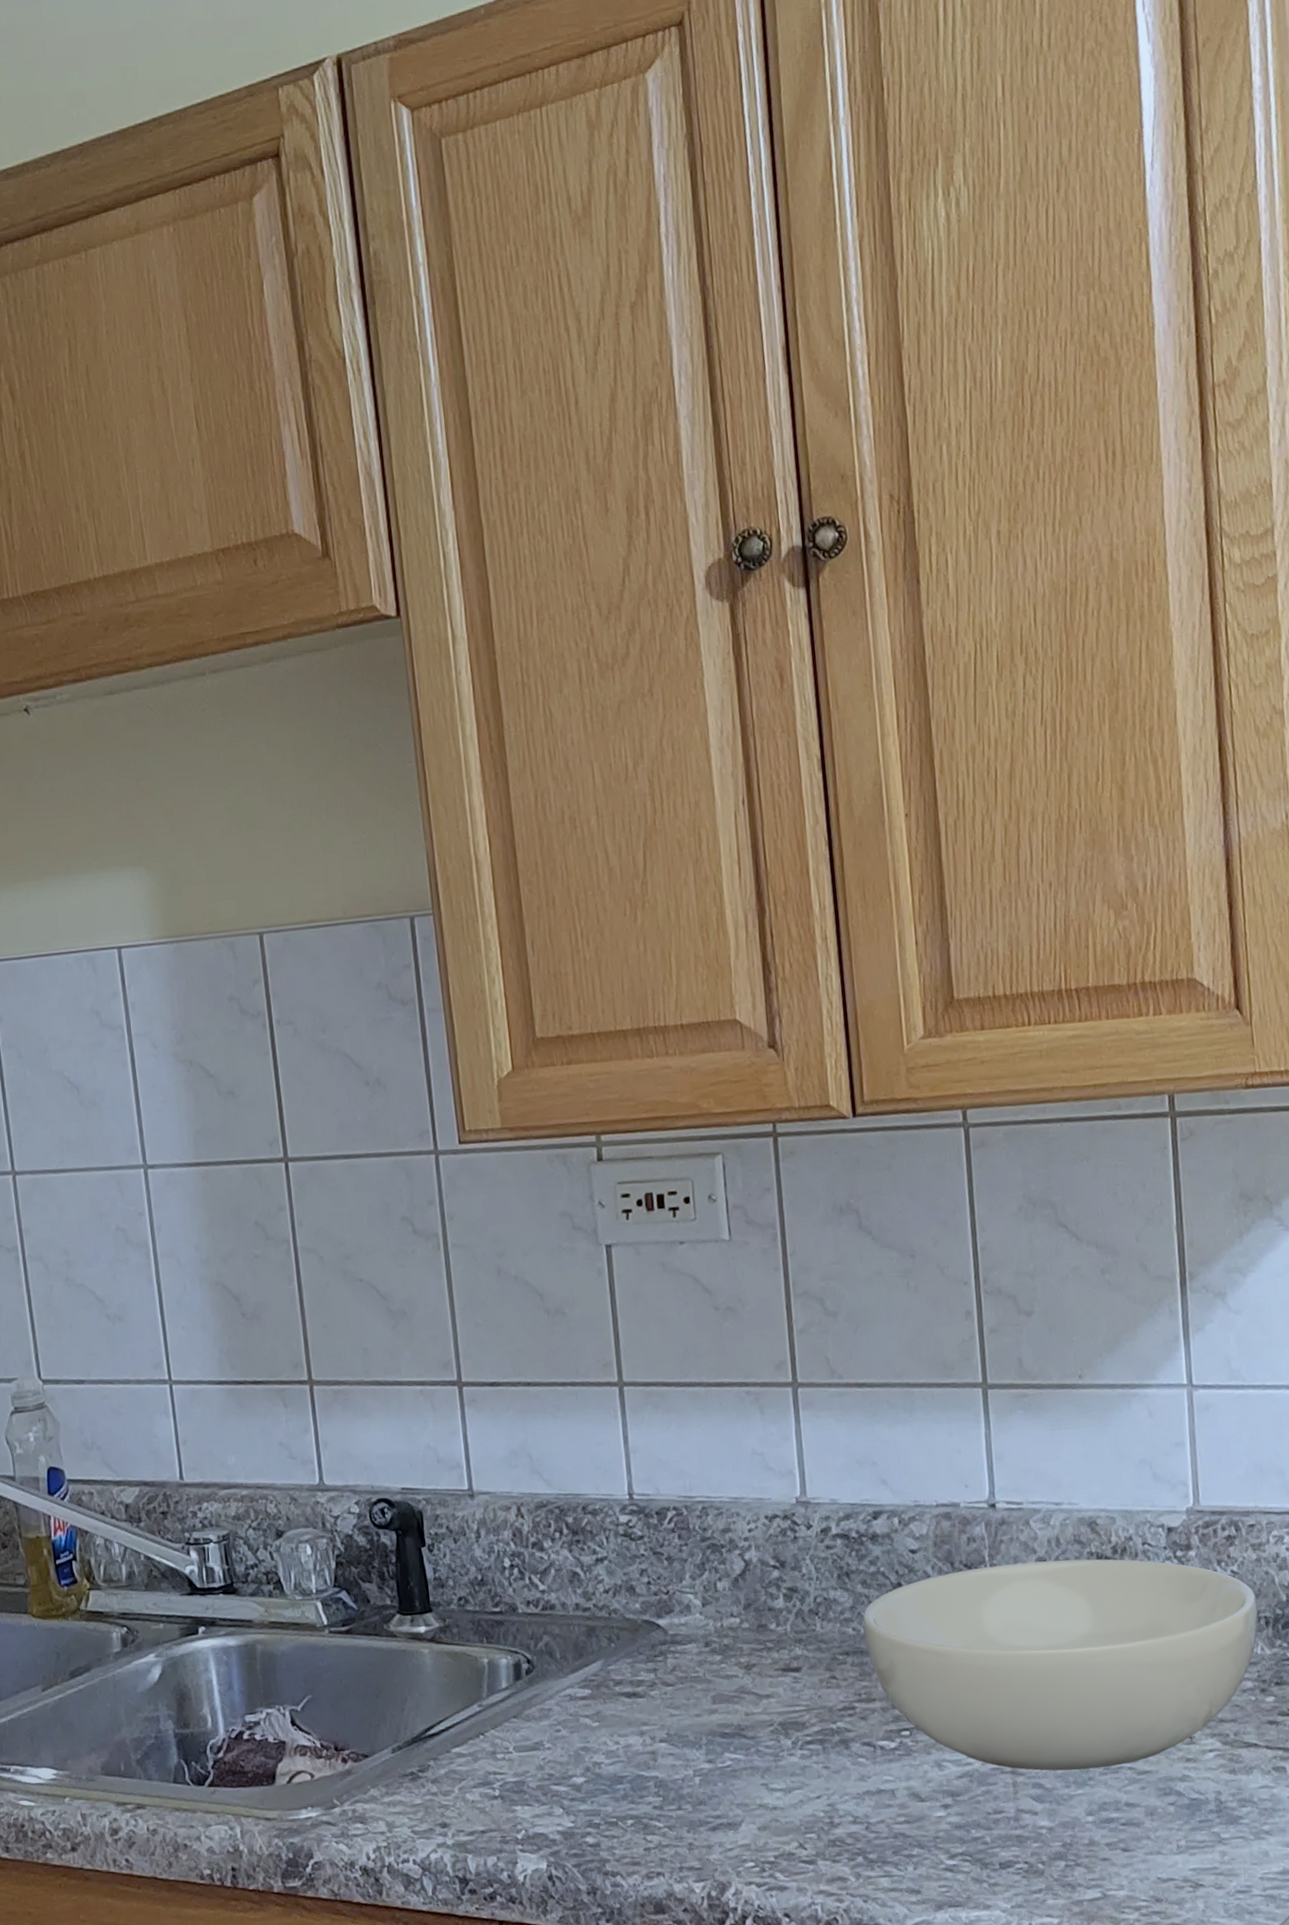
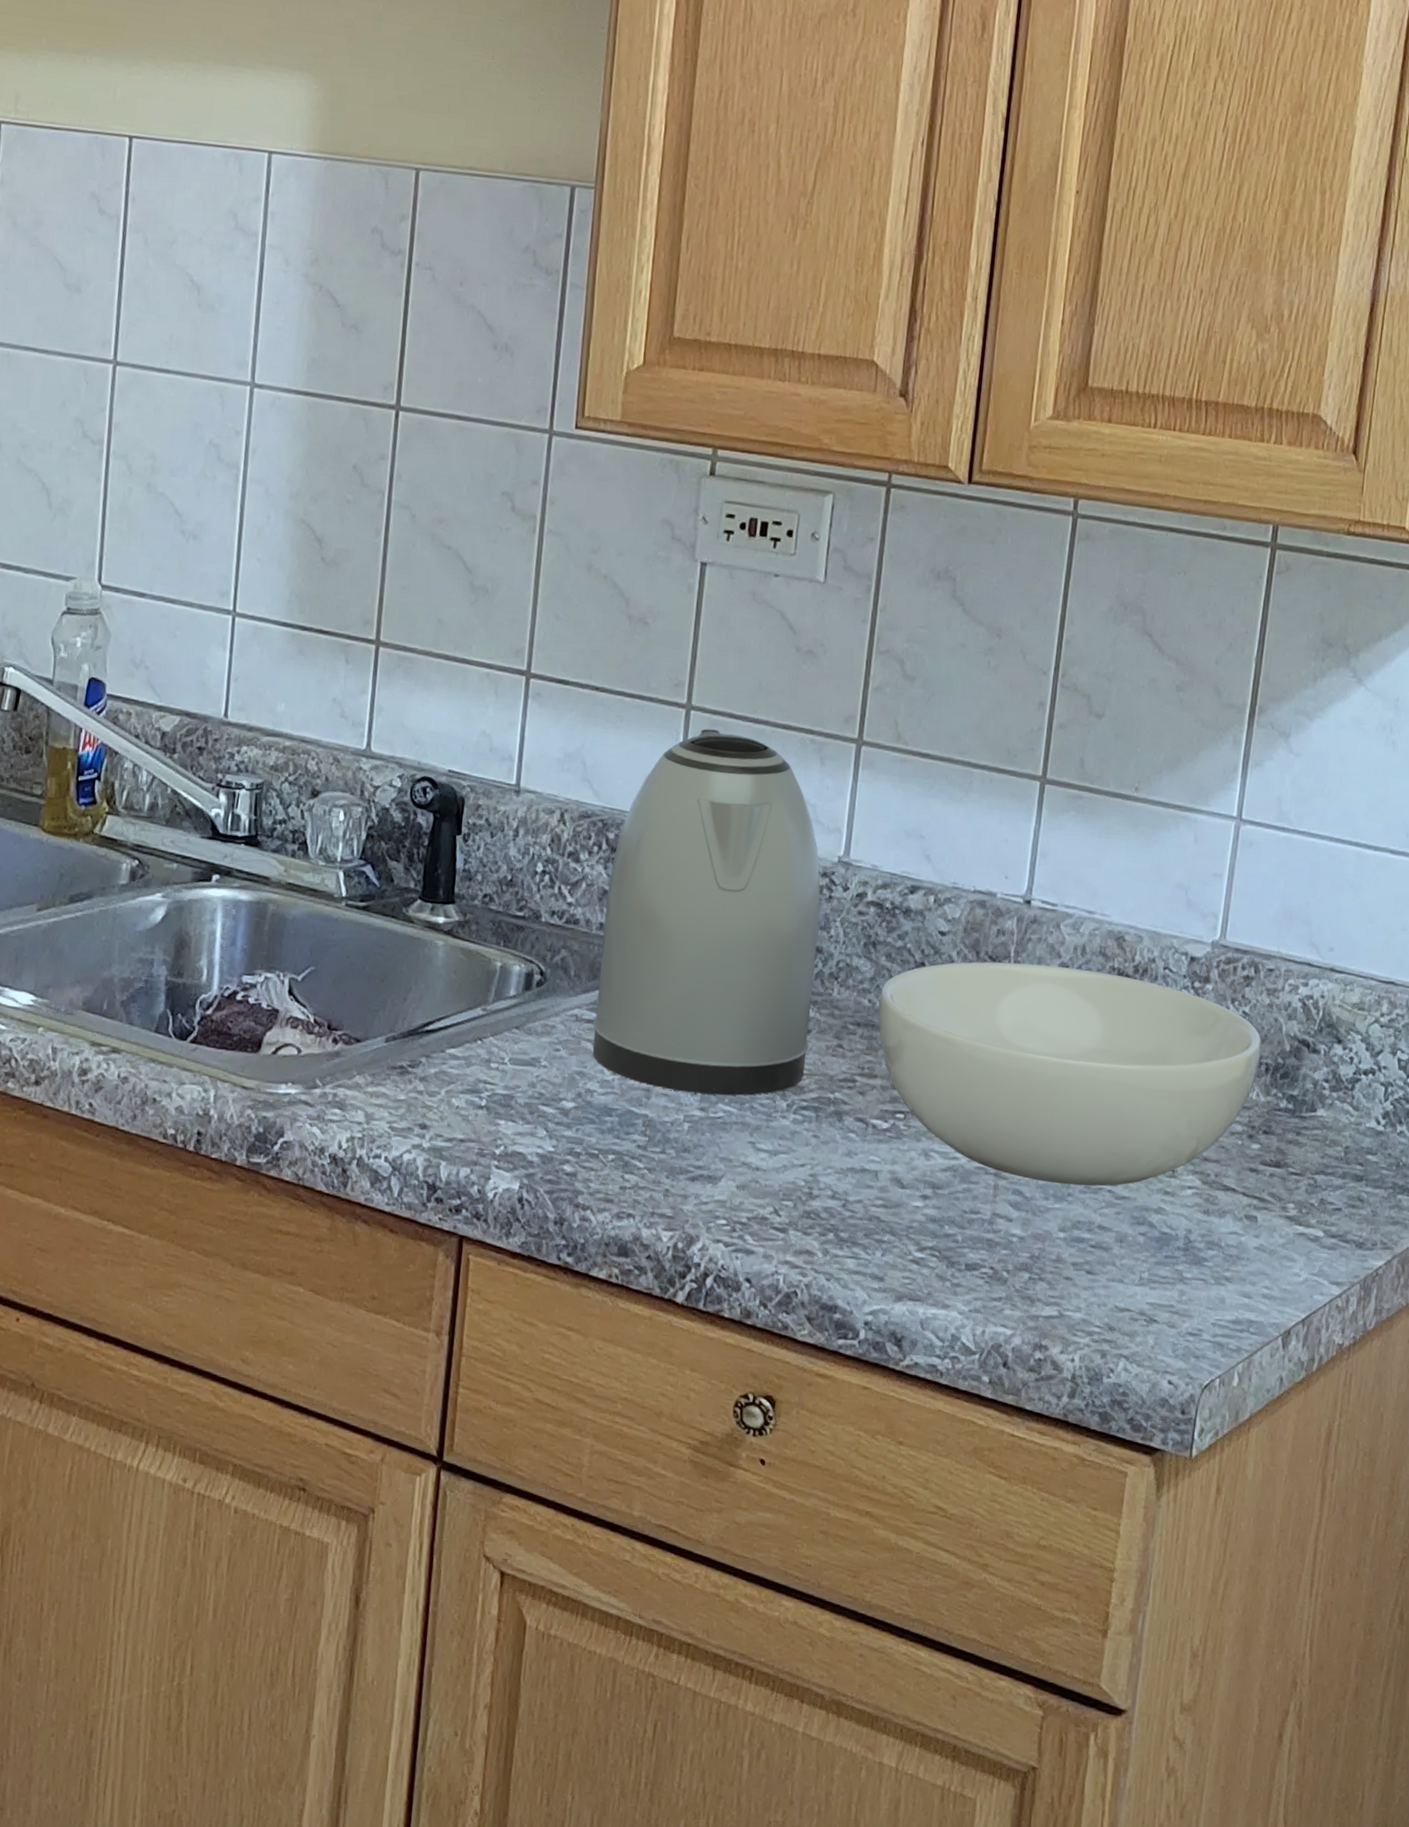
kettle: none [576,1400,803,1749] -> present [592,729,821,1096]

